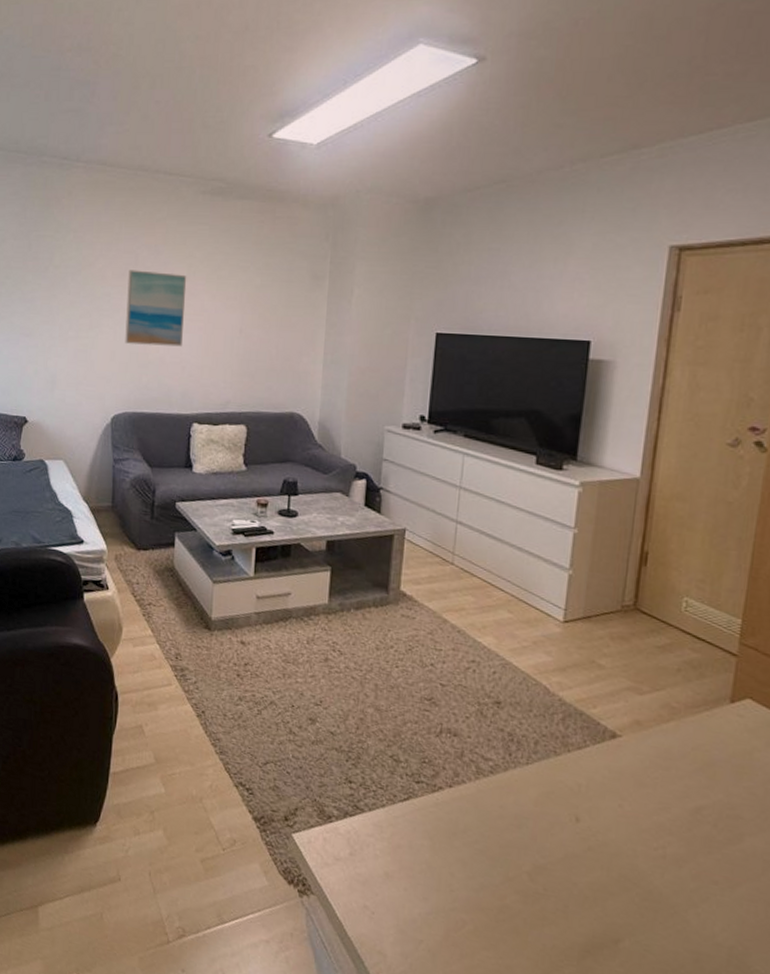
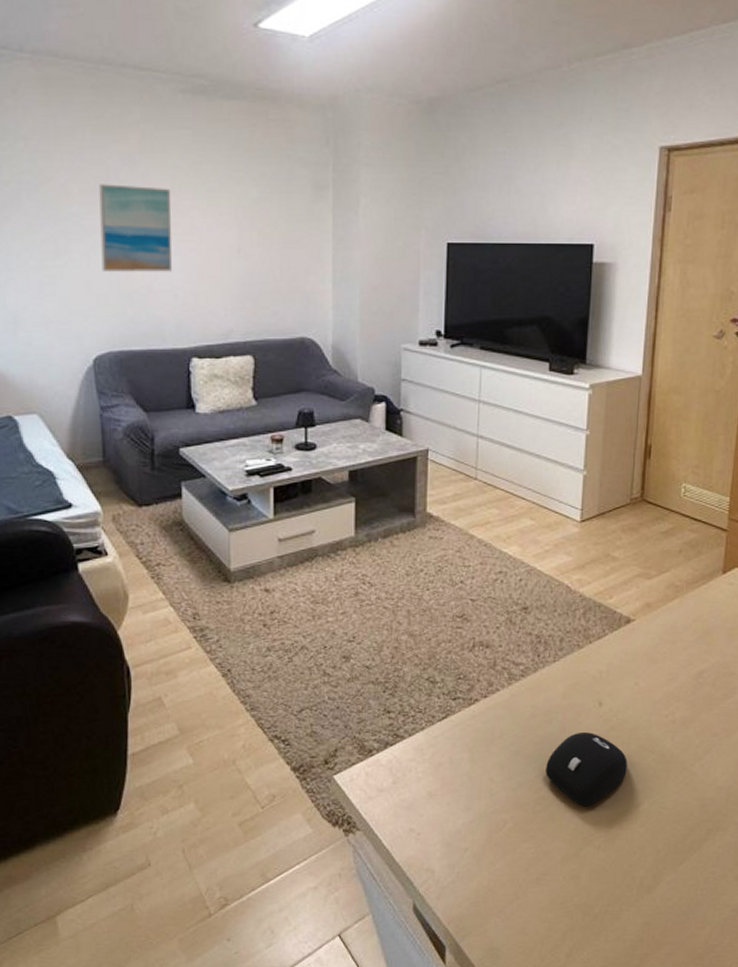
computer mouse: none [511,845,607,928] -> present [545,731,627,806]

